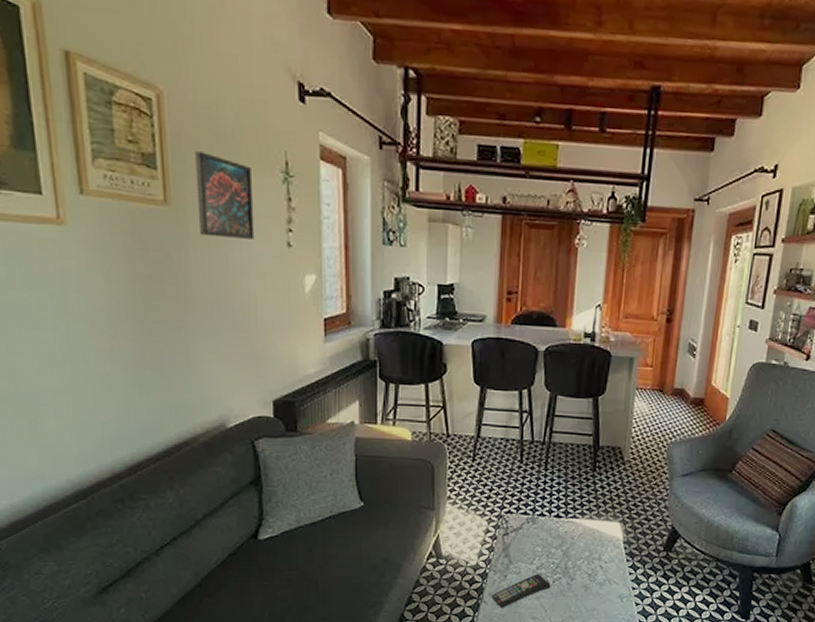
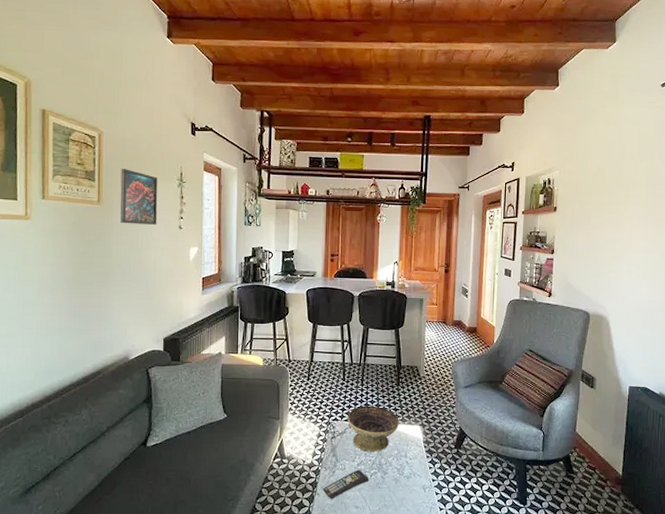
decorative bowl: none [525,495,594,553] -> present [347,406,400,452]

